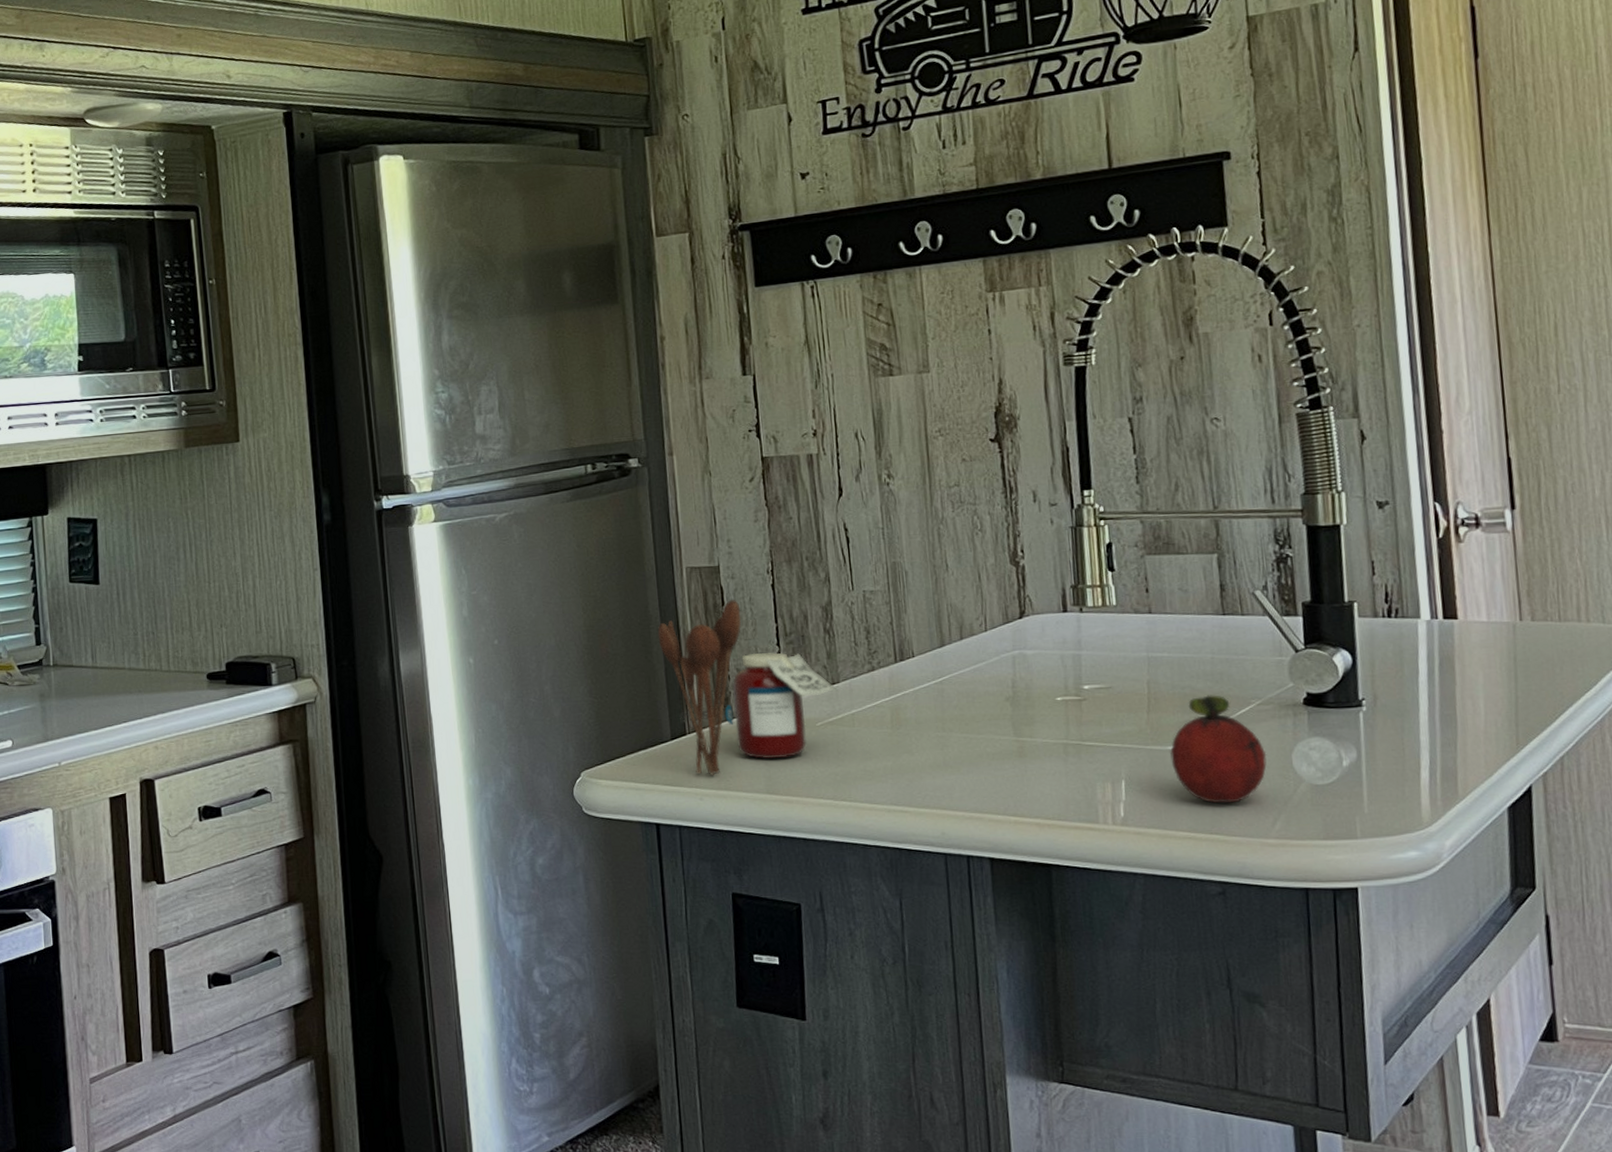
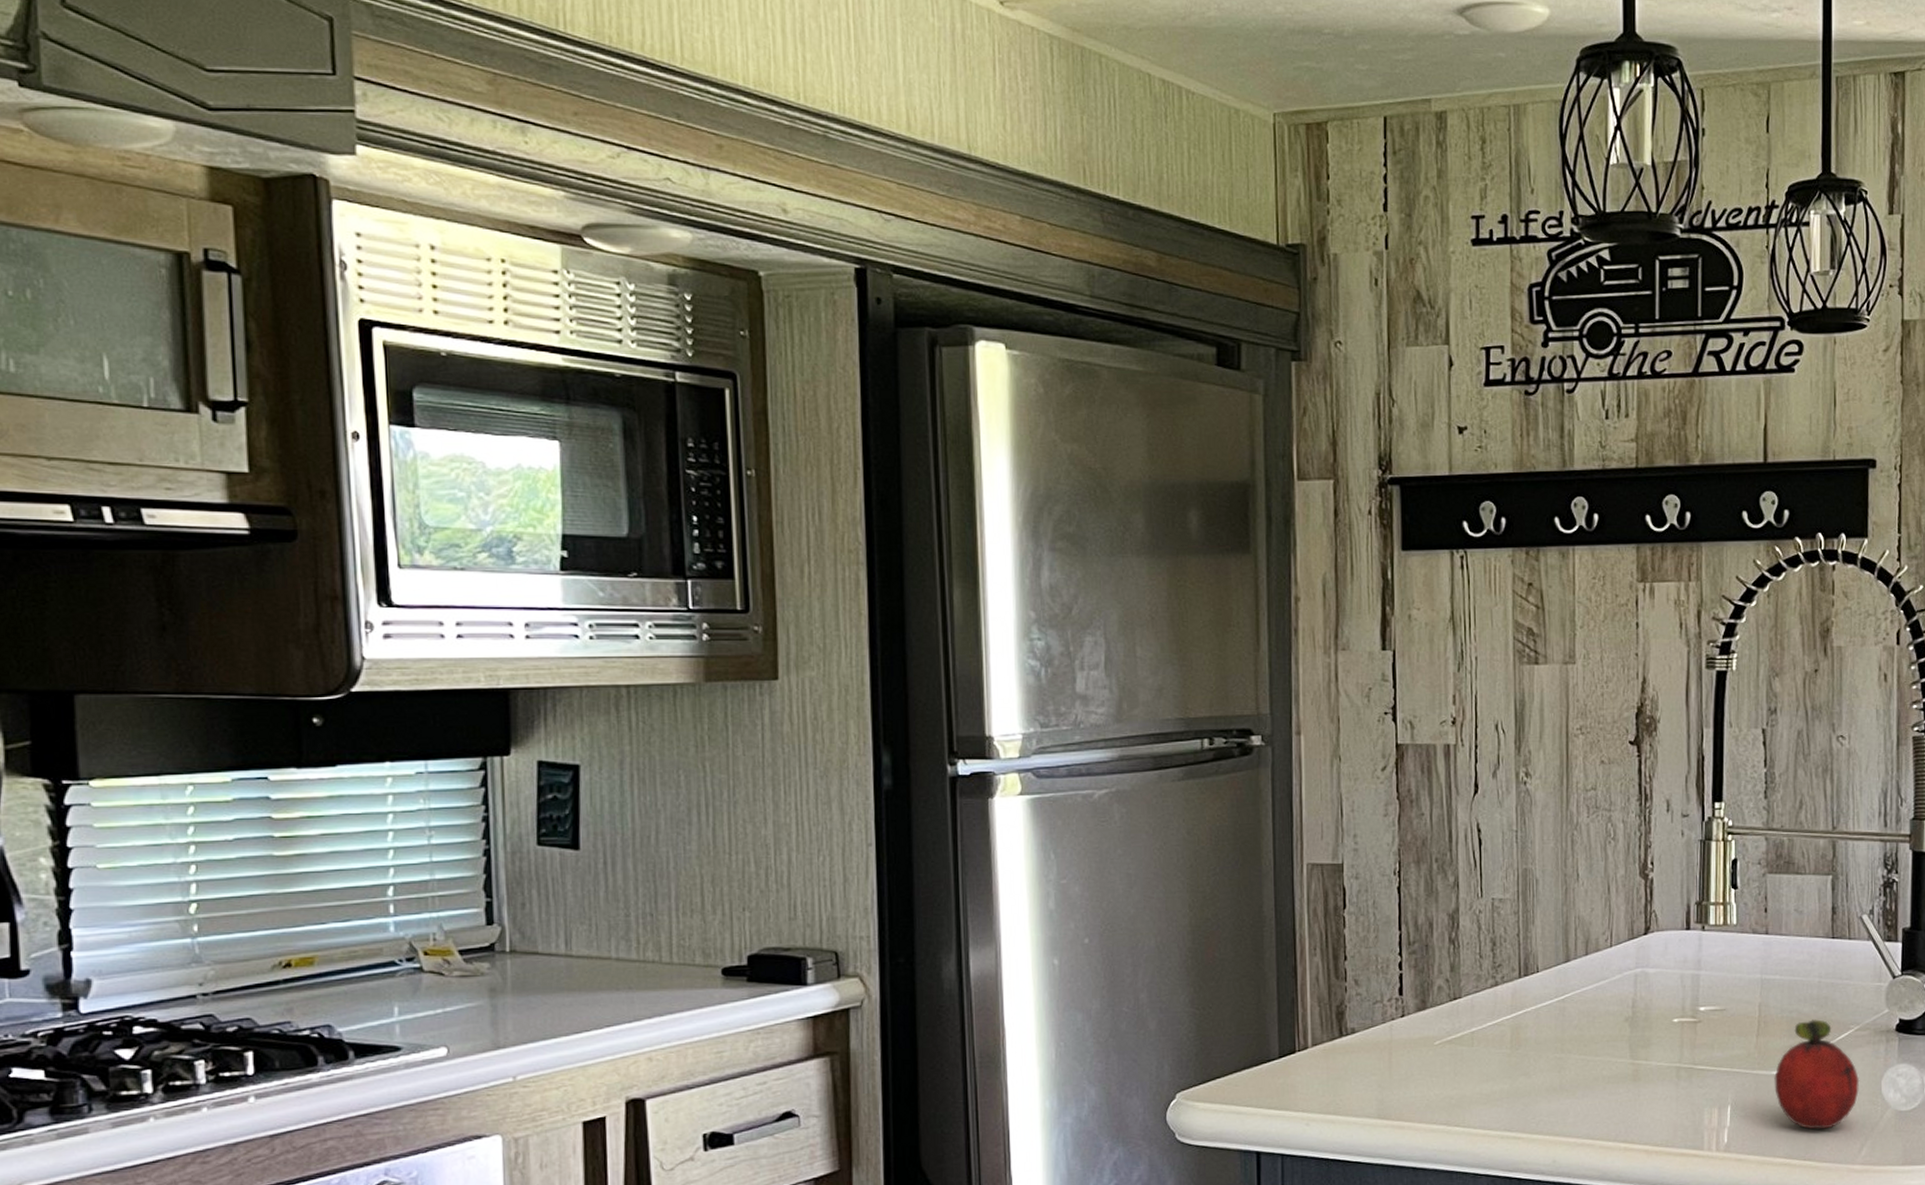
utensil holder: present [657,600,742,776] -> none [1271,903,1363,1099]
jar: present [732,652,839,759] -> none [1348,962,1460,1080]

